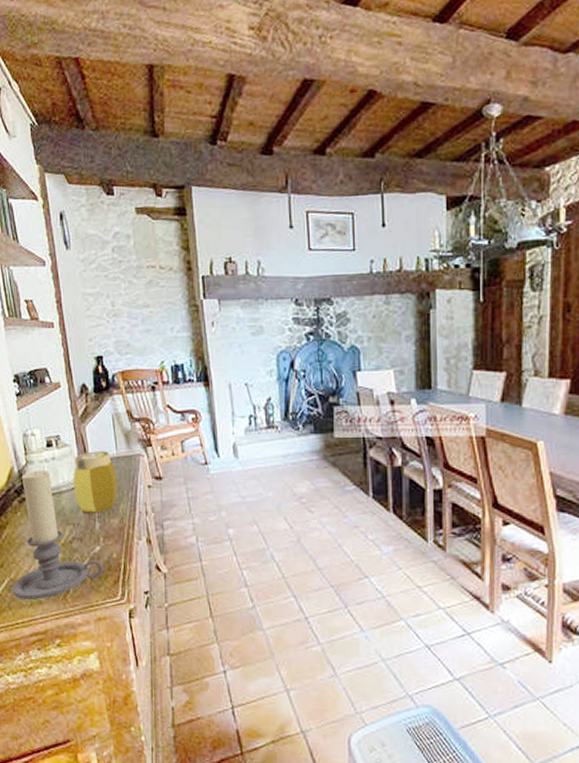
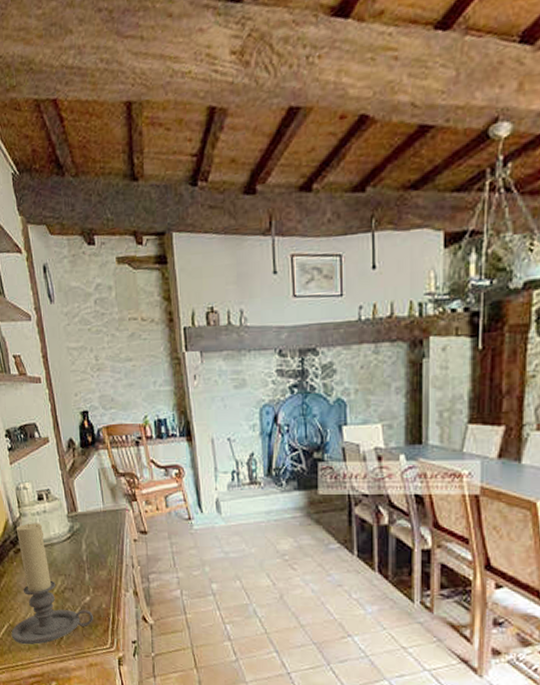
jar: present [73,451,118,514] -> none [63,505,105,566]

